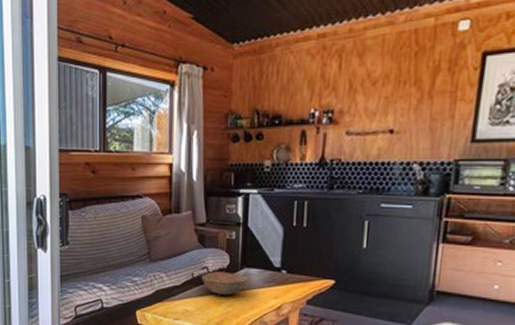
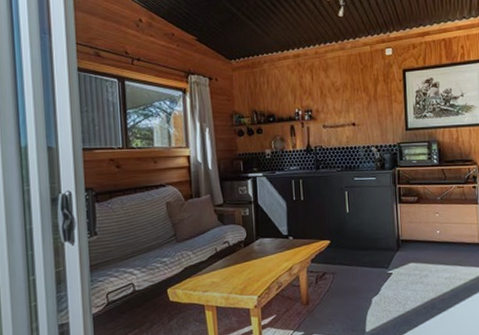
bowl: present [201,272,250,295] -> none [223,243,265,265]

